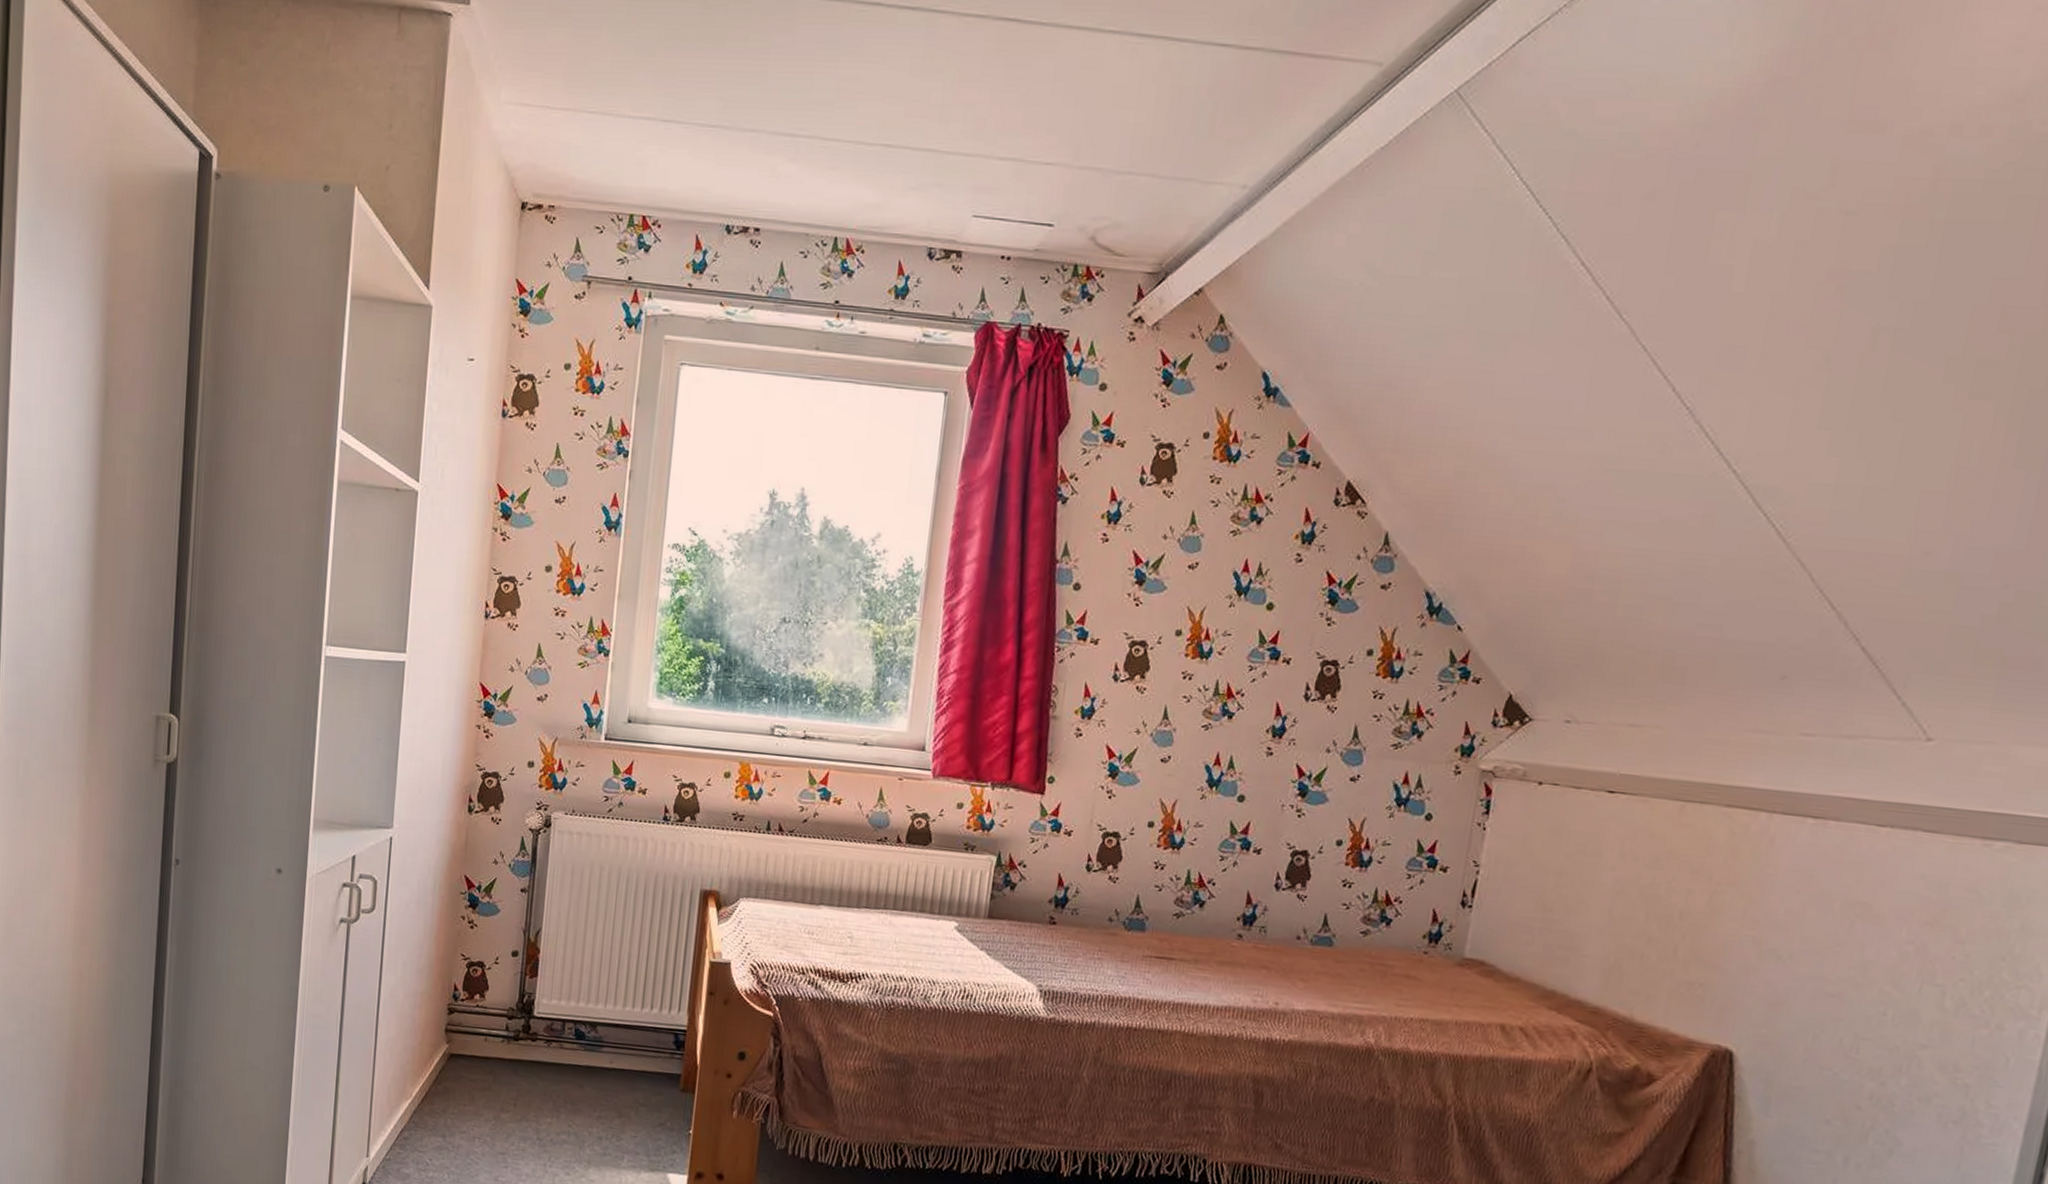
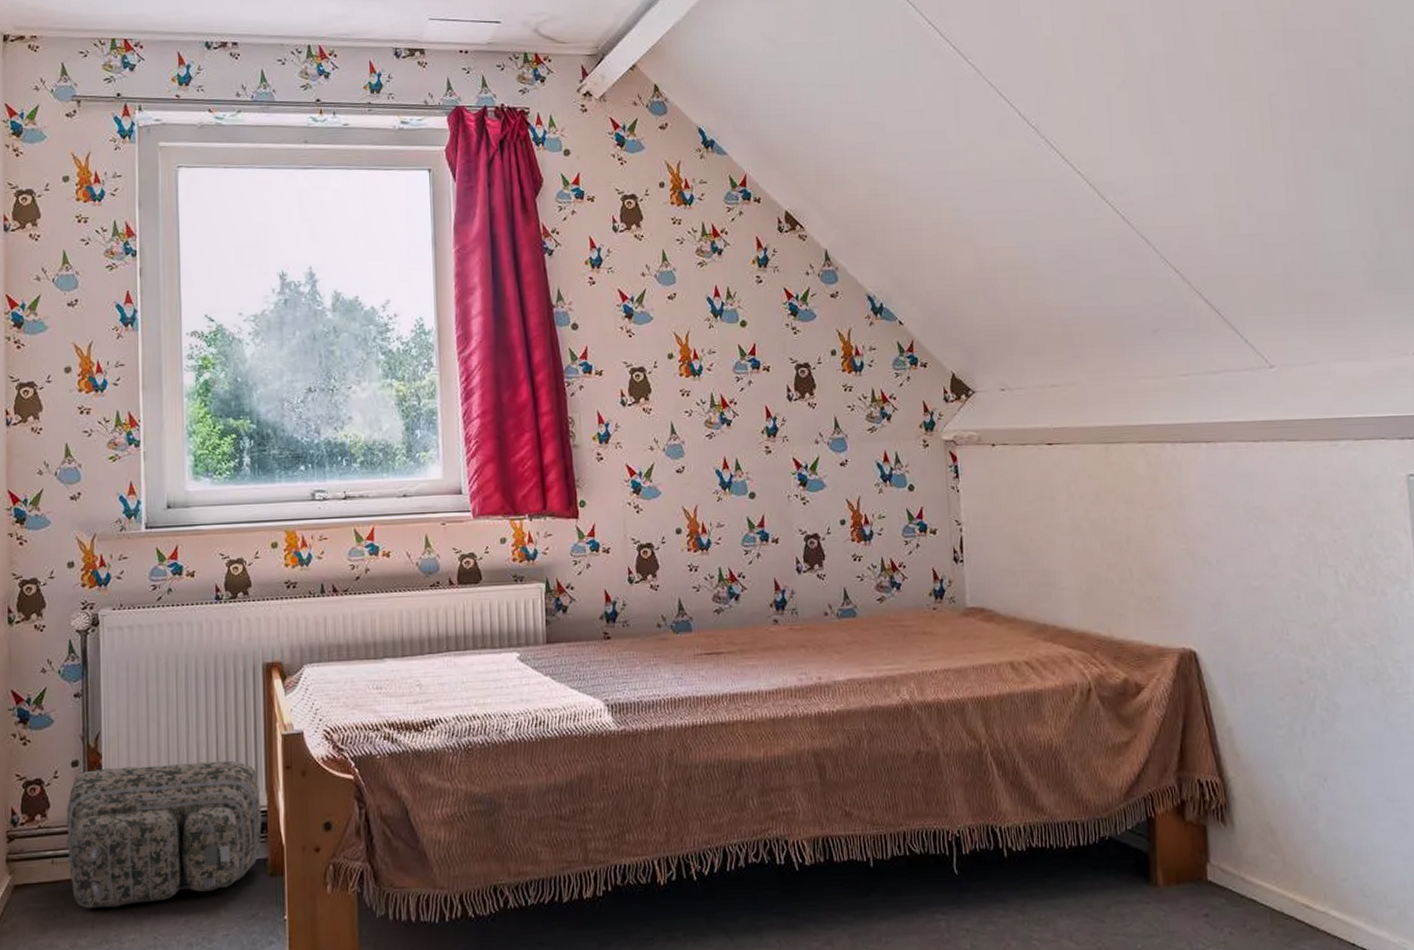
backpack: none [499,962,682,1095] -> present [67,760,262,909]

